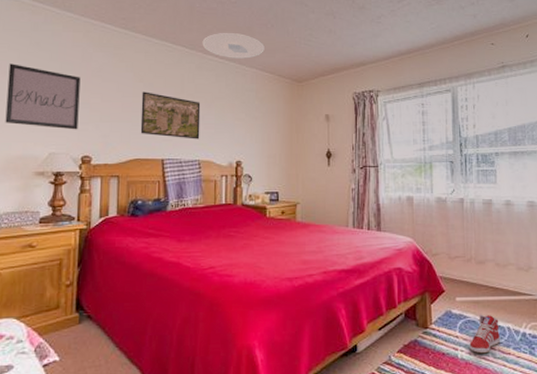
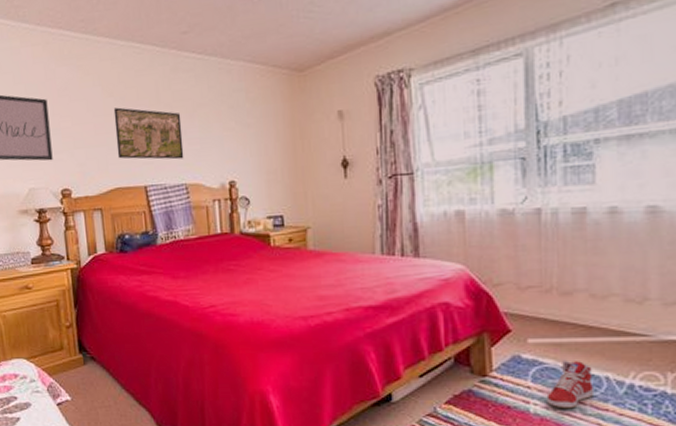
ceiling light: present [202,33,264,59] -> none [174,16,252,52]

